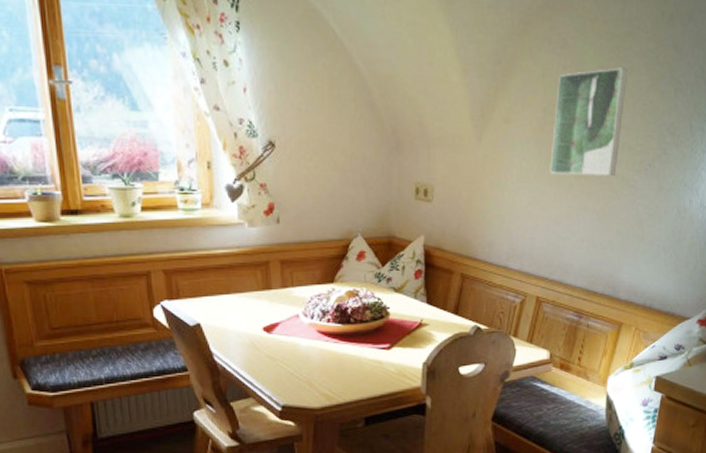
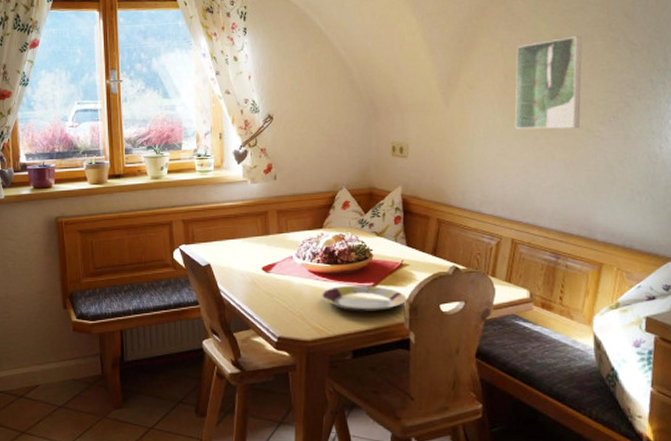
plate: none [331,347,425,377] -> present [321,285,407,312]

